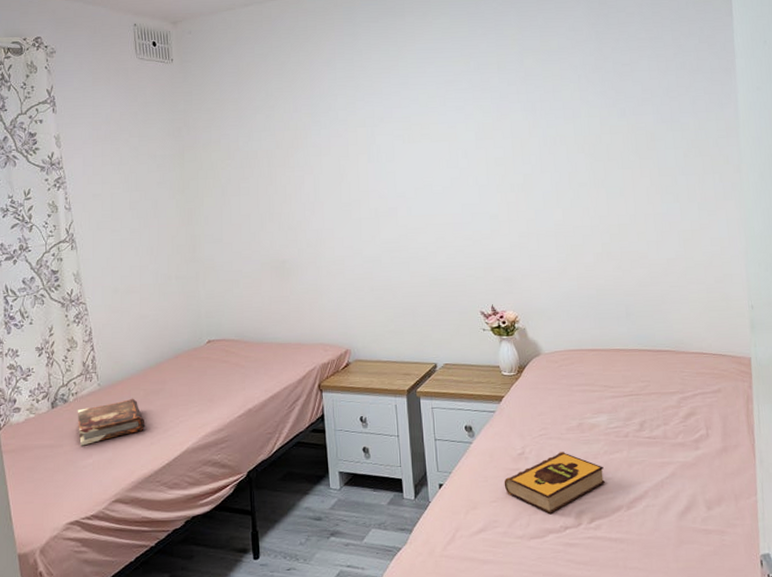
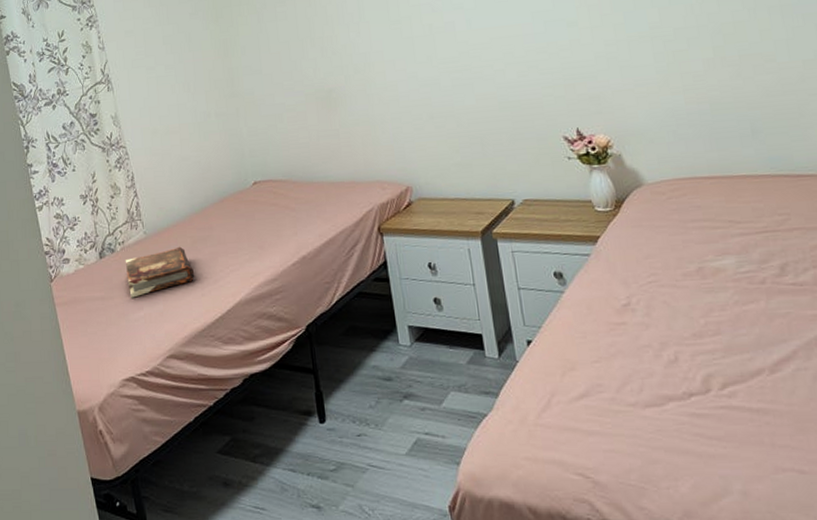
hardback book: present [504,452,605,514] -> none [606,302,738,377]

